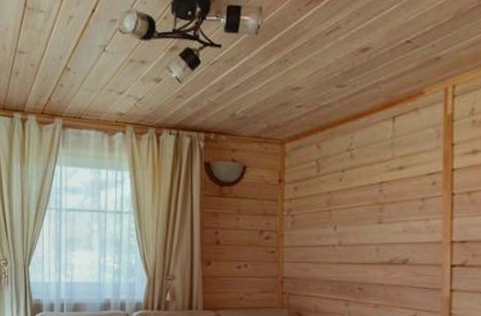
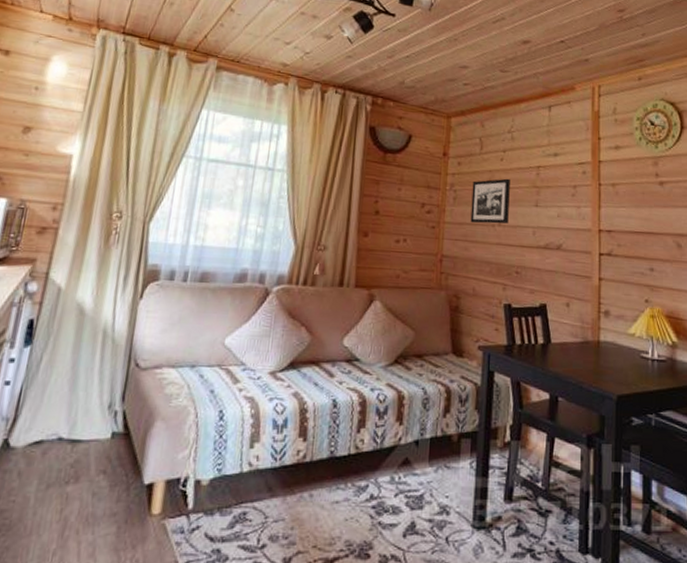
picture frame: none [309,198,351,245] -> present [470,178,510,224]

